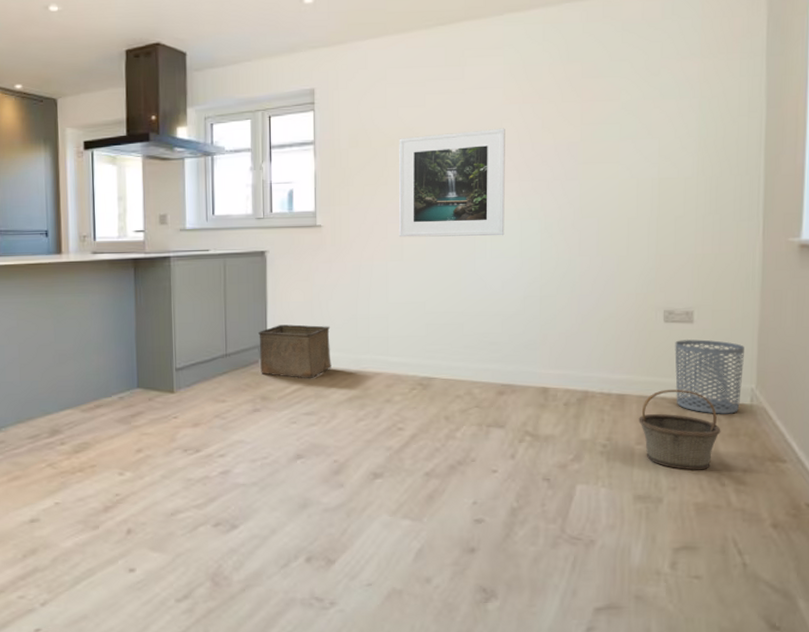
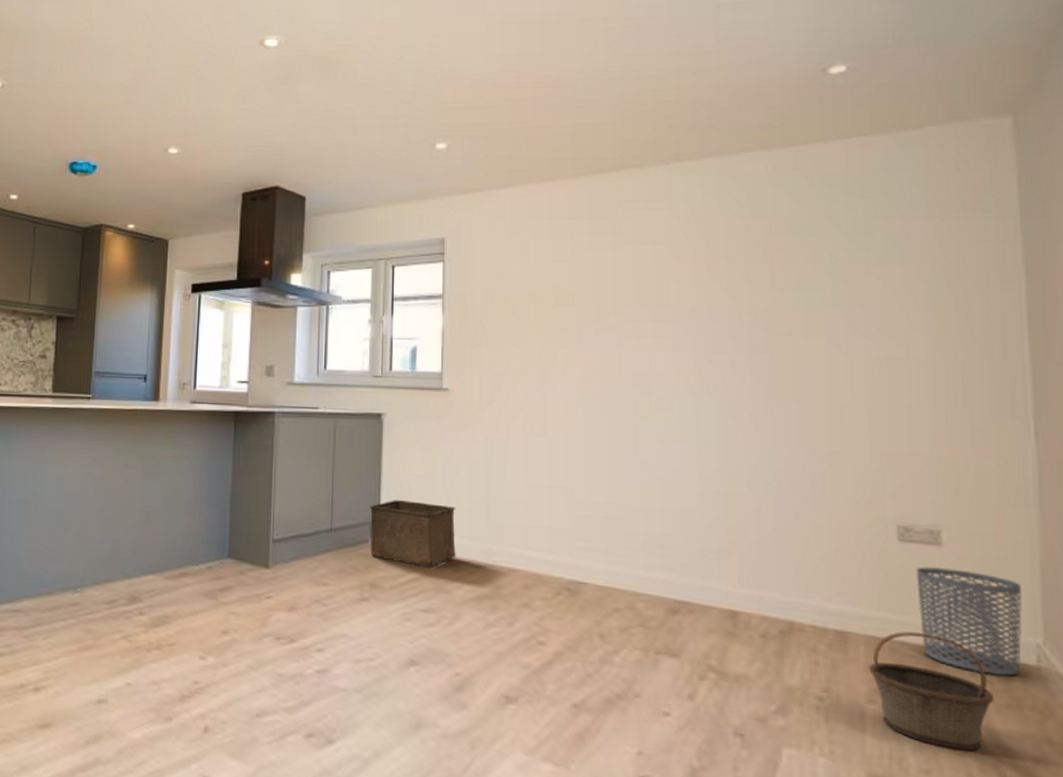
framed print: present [398,128,505,238] -> none [541,289,675,416]

